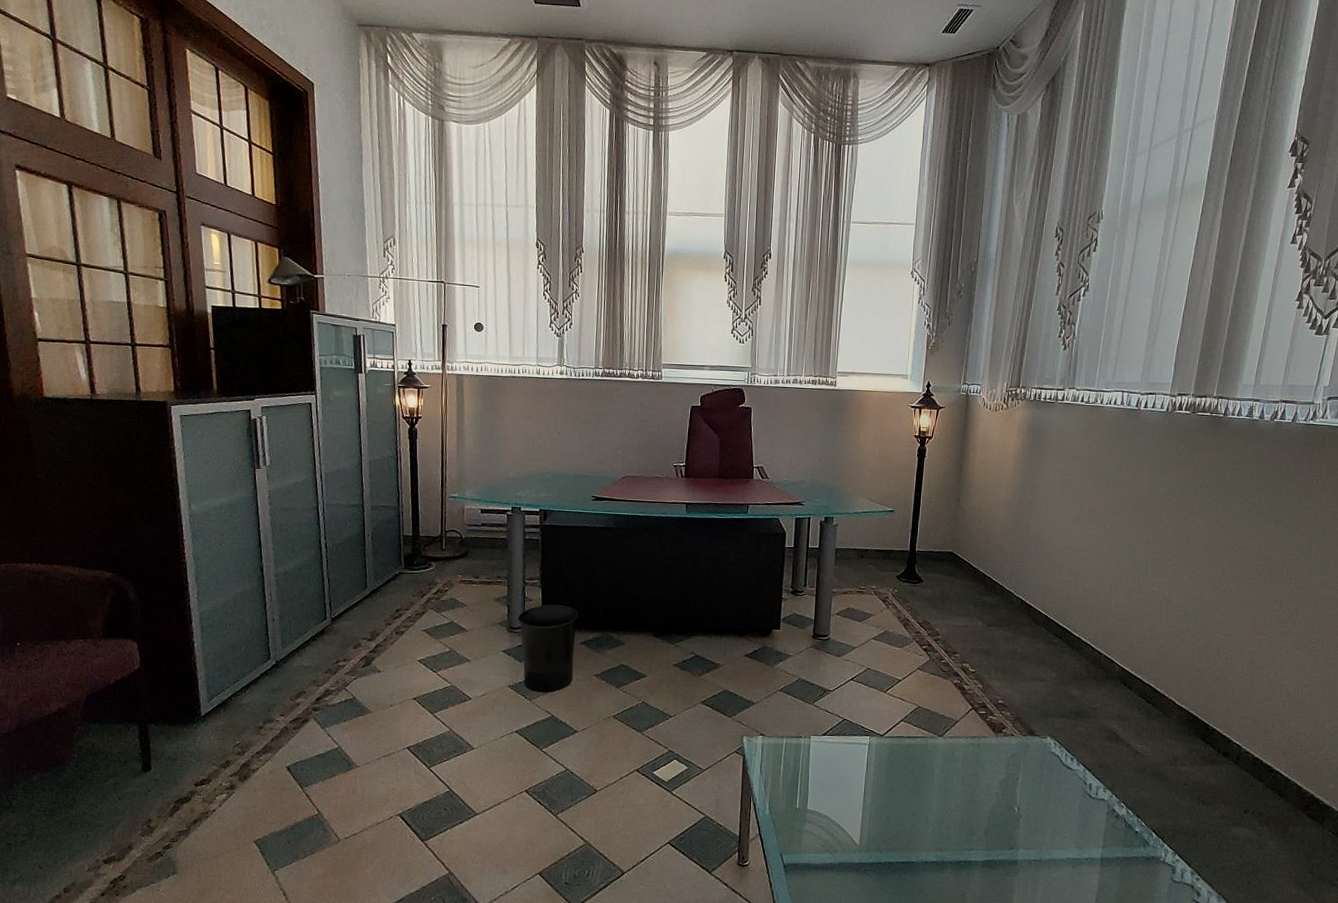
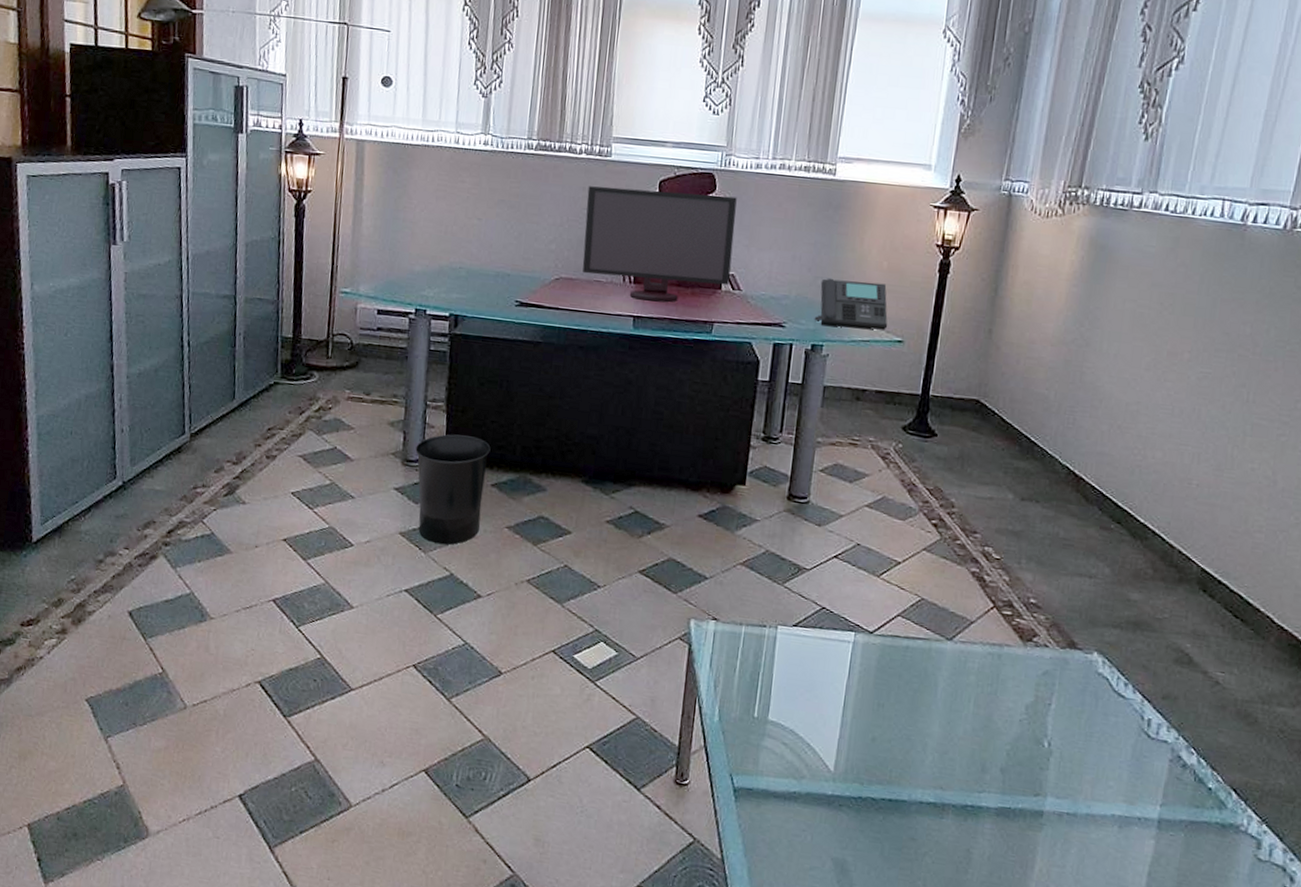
computer monitor: none [643,403,762,491] -> present [582,186,737,302]
phone: none [825,465,882,504] -> present [814,278,888,330]

